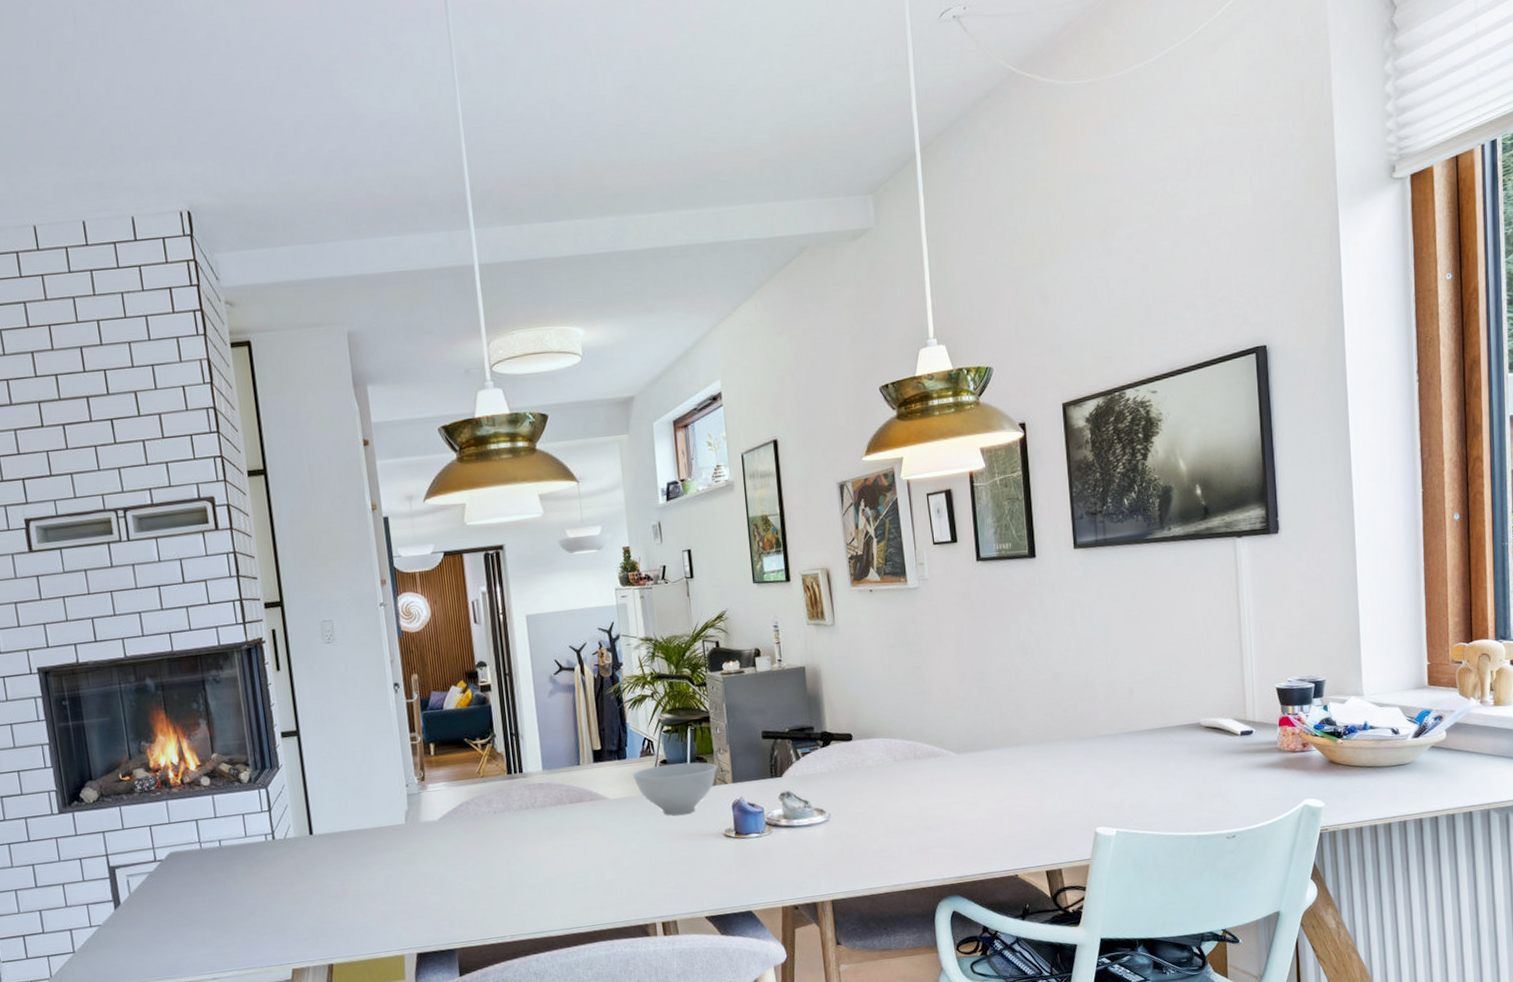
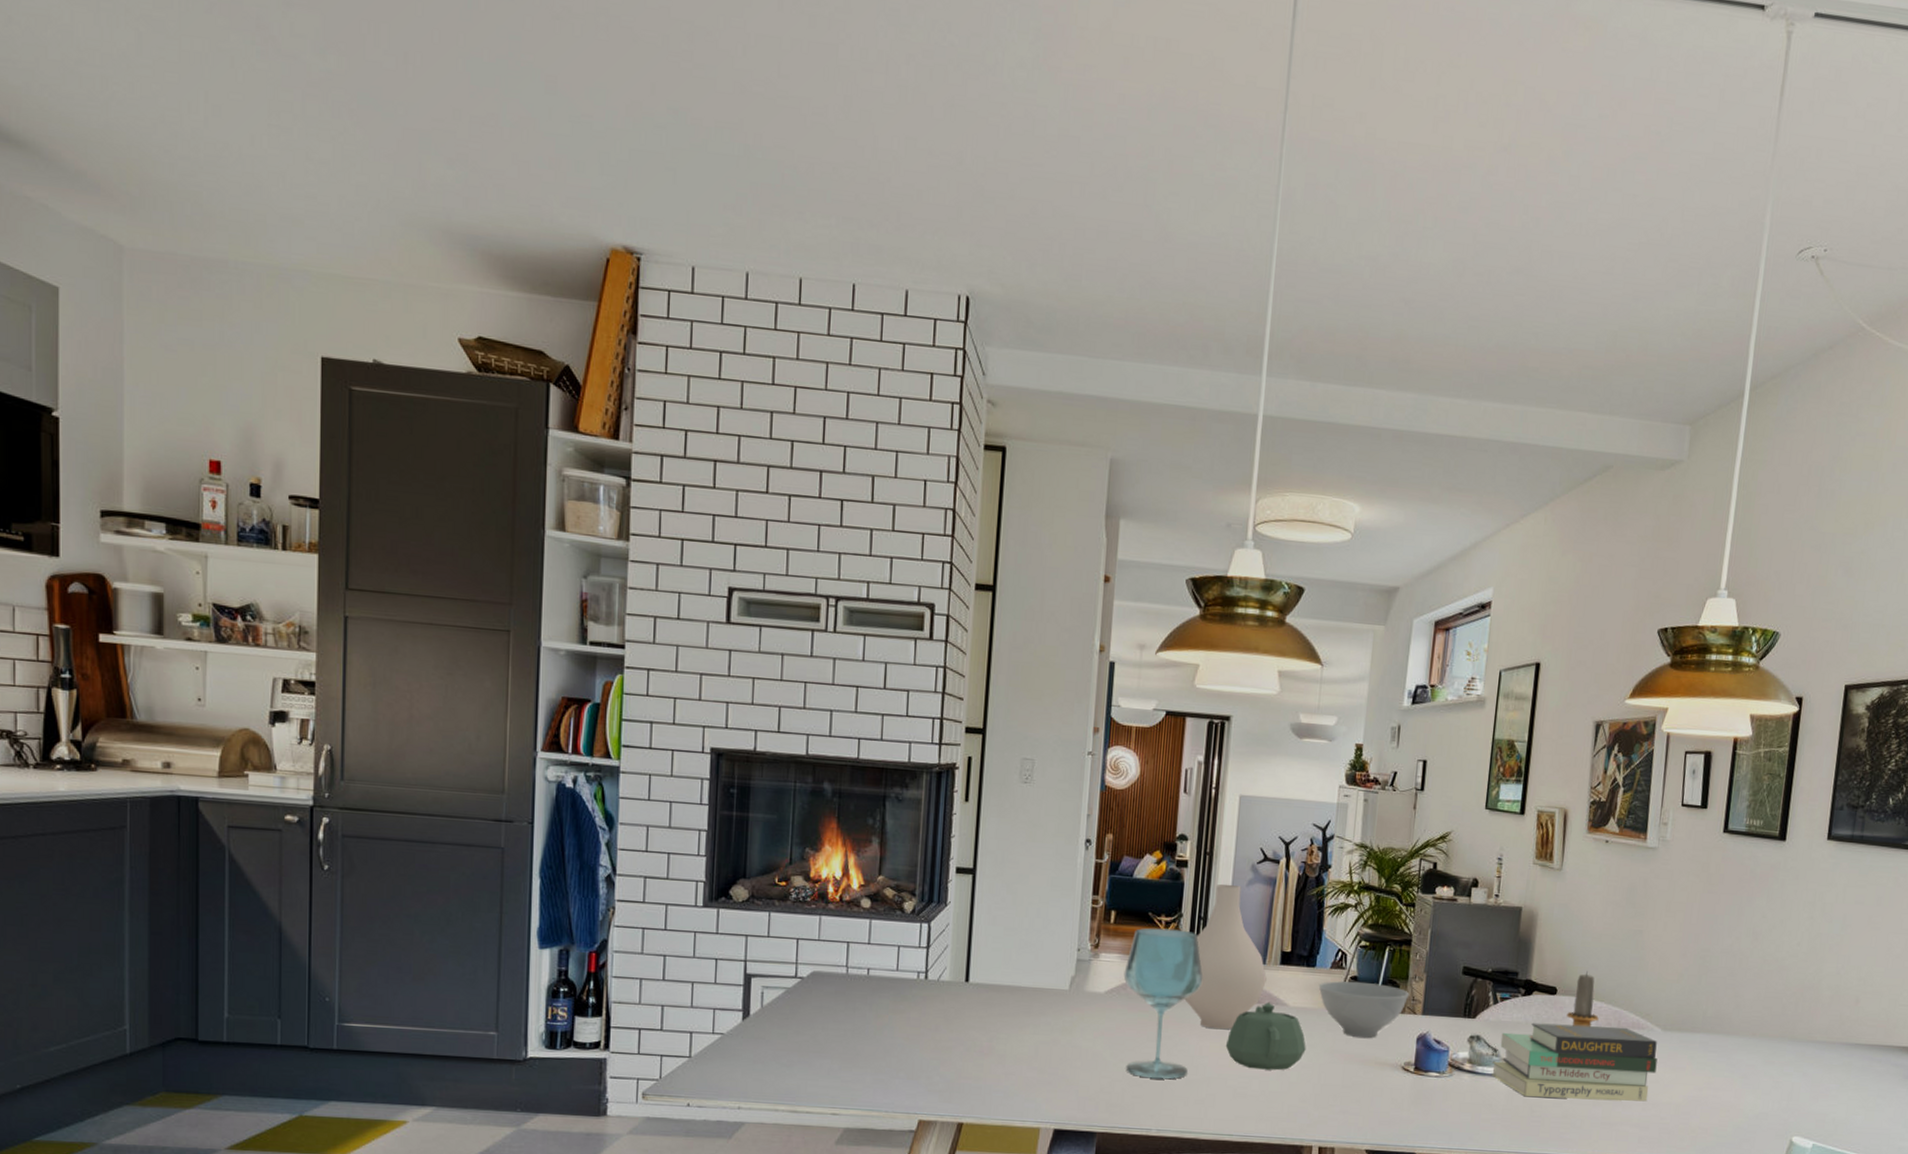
wine glass: none [452,748,529,890] -> present [1123,927,1203,1079]
vase: none [512,698,584,834] -> present [1184,883,1267,1030]
teapot: none [558,799,633,863] -> present [1225,1002,1306,1071]
books: none [805,757,958,840] -> present [1491,1022,1658,1102]
candlestick: none [865,713,896,766] -> present [1566,971,1599,1028]

